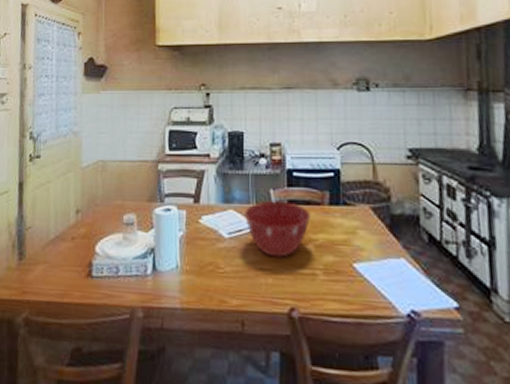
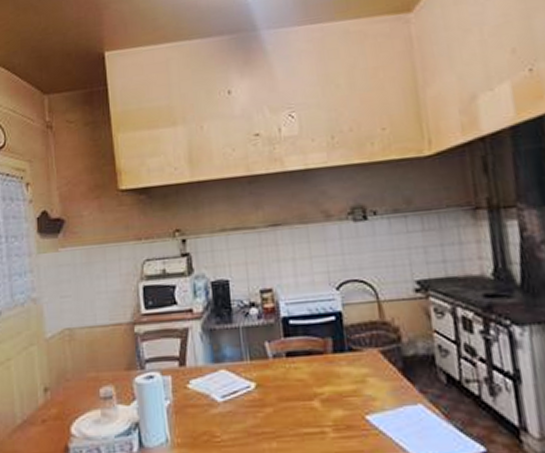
mixing bowl: present [243,200,312,258] -> none [237,354,315,418]

